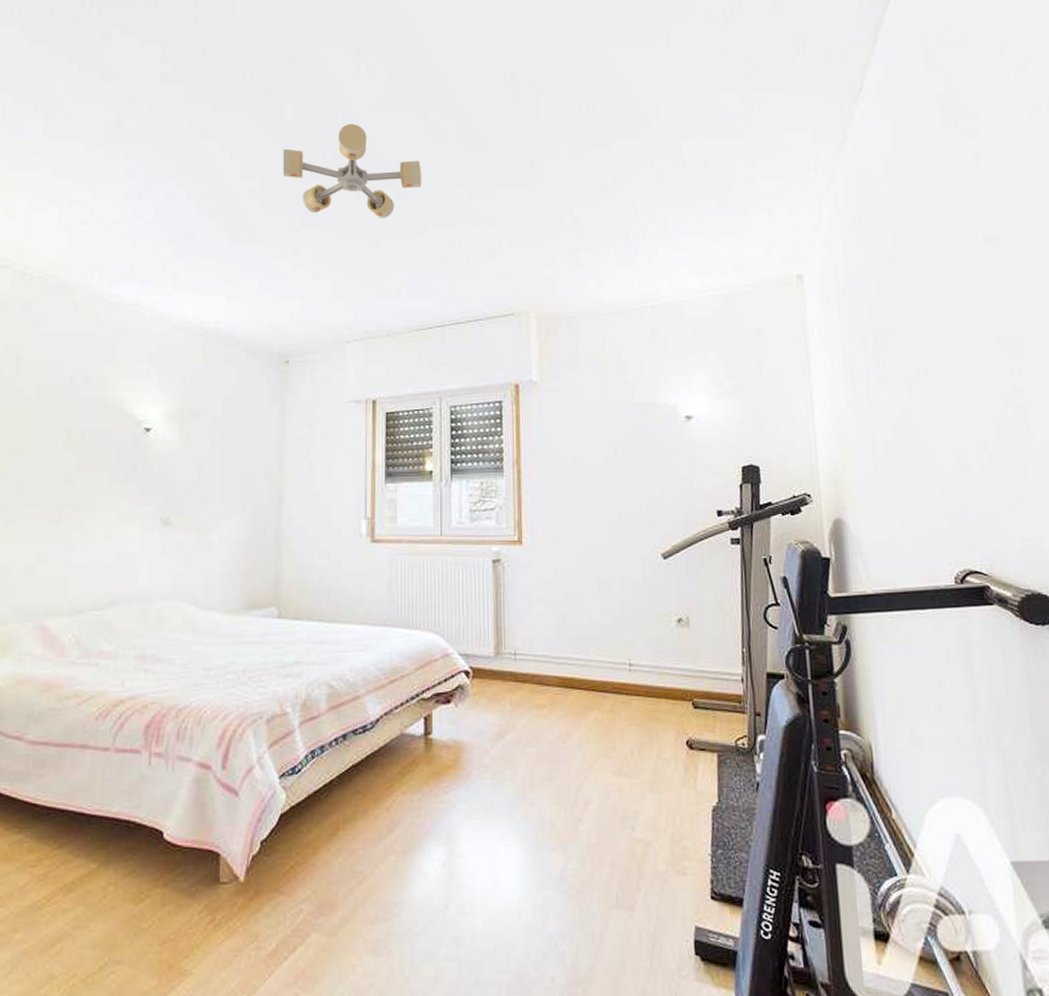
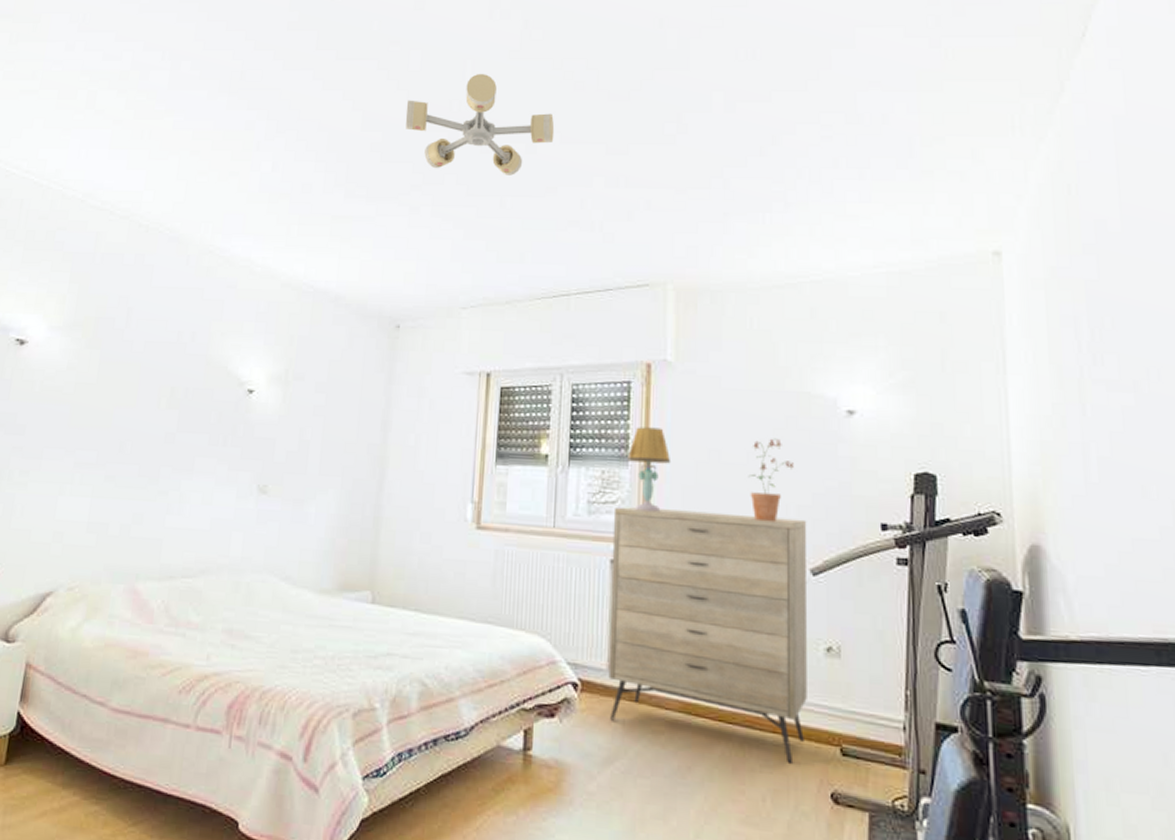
dresser: none [493,511,664,720] -> present [608,507,807,764]
table lamp: none [503,441,541,515] -> present [627,427,671,512]
potted plant: none [606,444,644,516] -> present [748,438,794,522]

